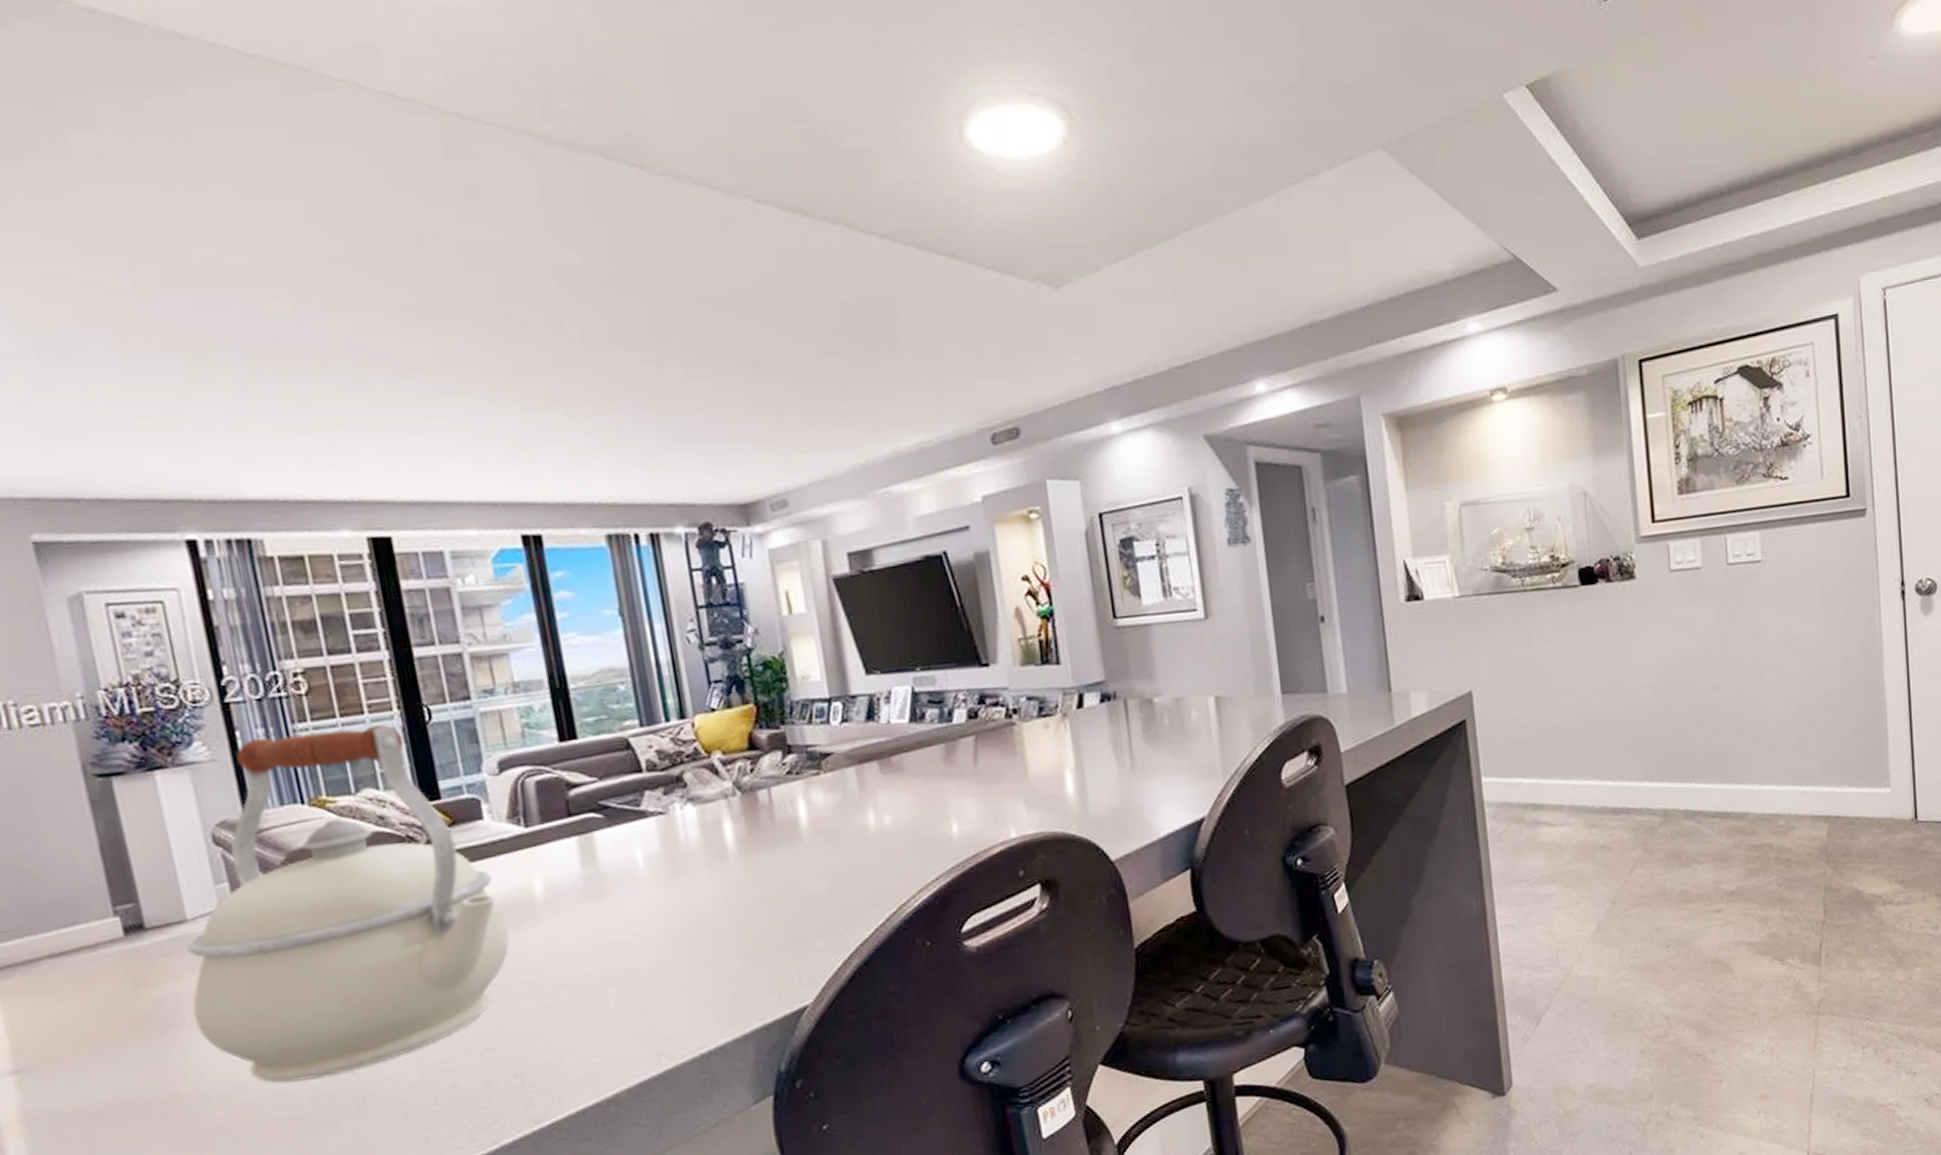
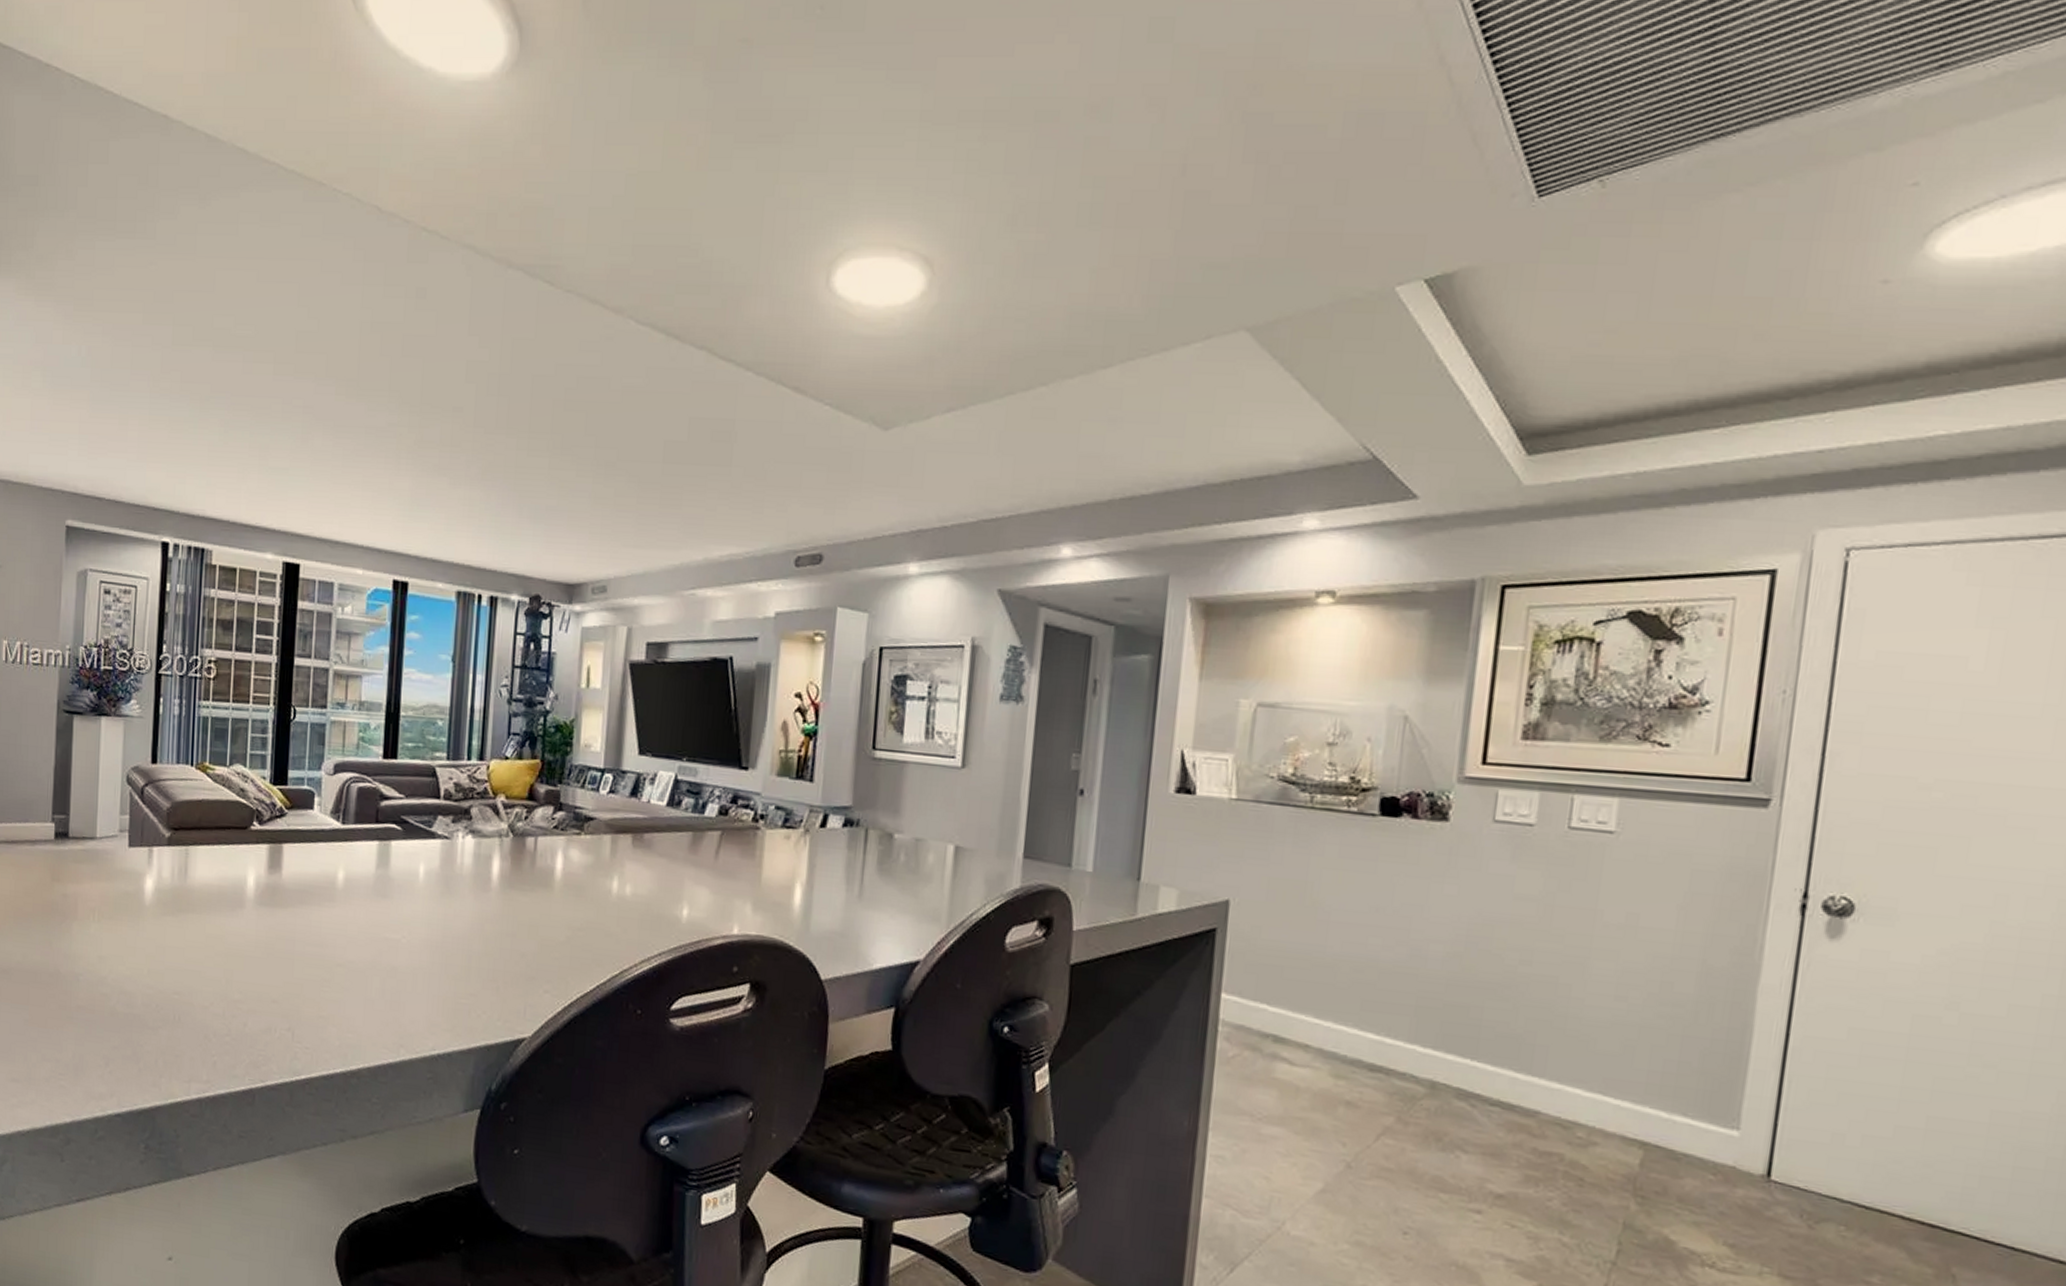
kettle: present [187,724,510,1083] -> none [84,706,311,990]

